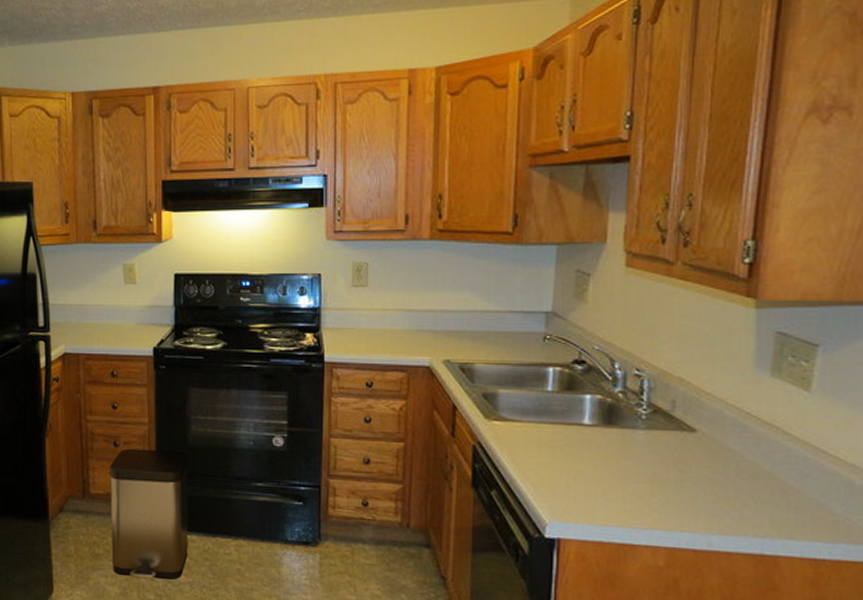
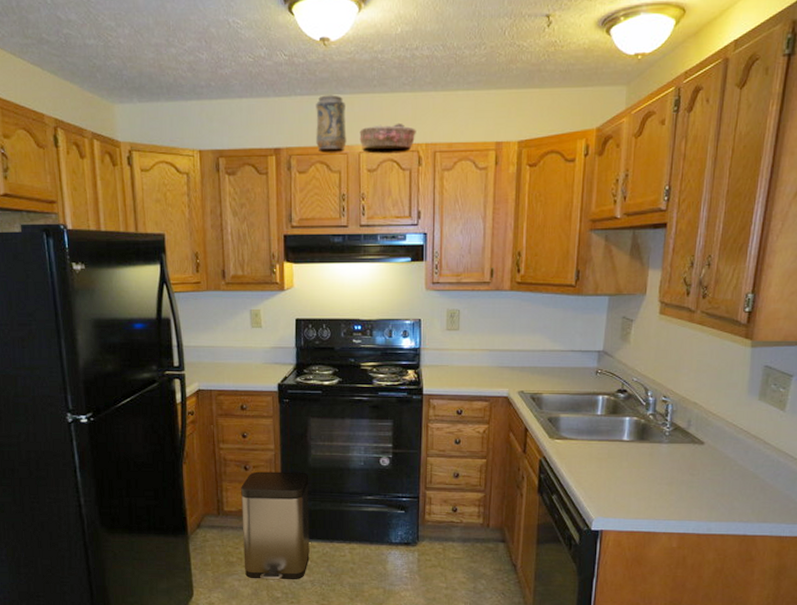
decorative vase: none [199,26,234,91] -> present [316,95,347,154]
decorative basket: none [248,53,314,89] -> present [359,122,416,154]

